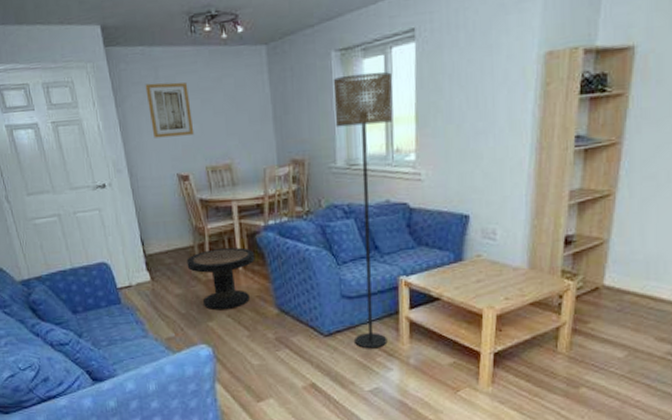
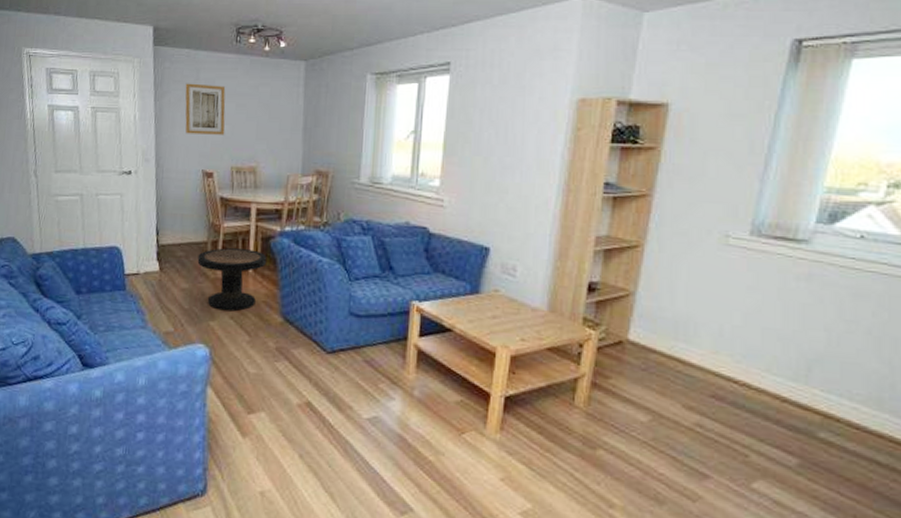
floor lamp: present [333,72,393,349] -> none [358,97,423,374]

